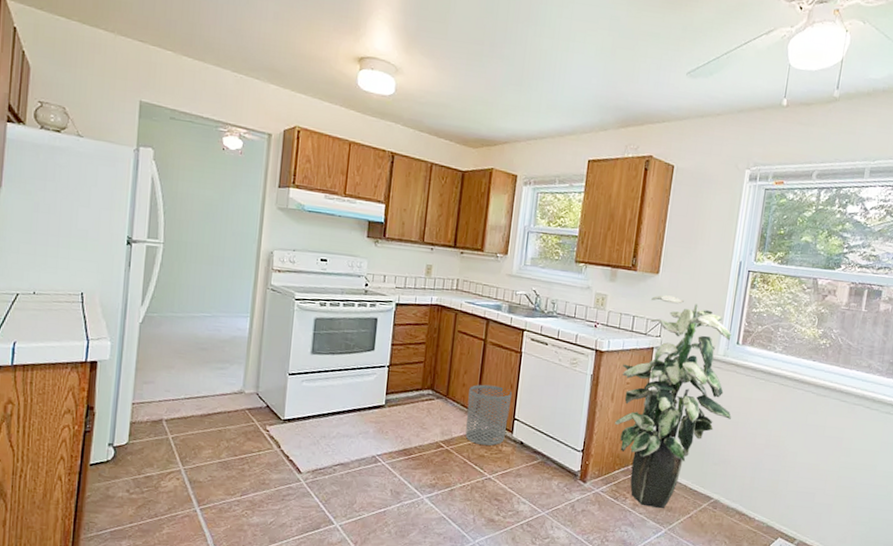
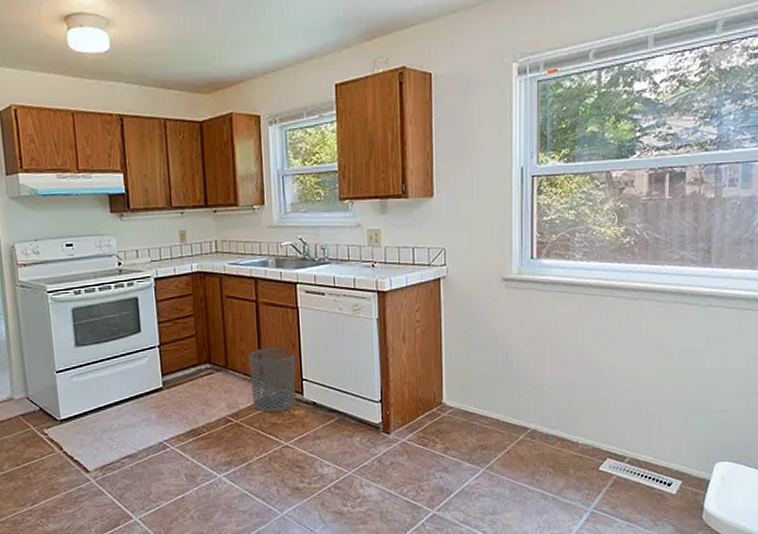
indoor plant: present [615,295,732,509] -> none [409,218,536,449]

